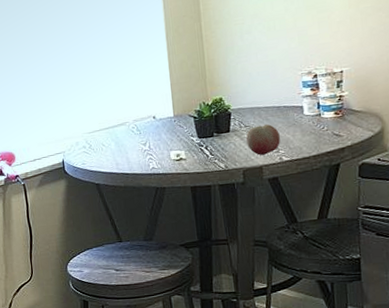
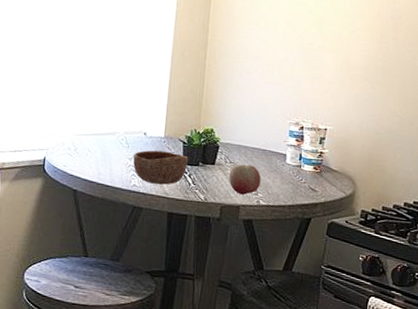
bowl: none [147,129,203,164] -> present [133,150,189,185]

